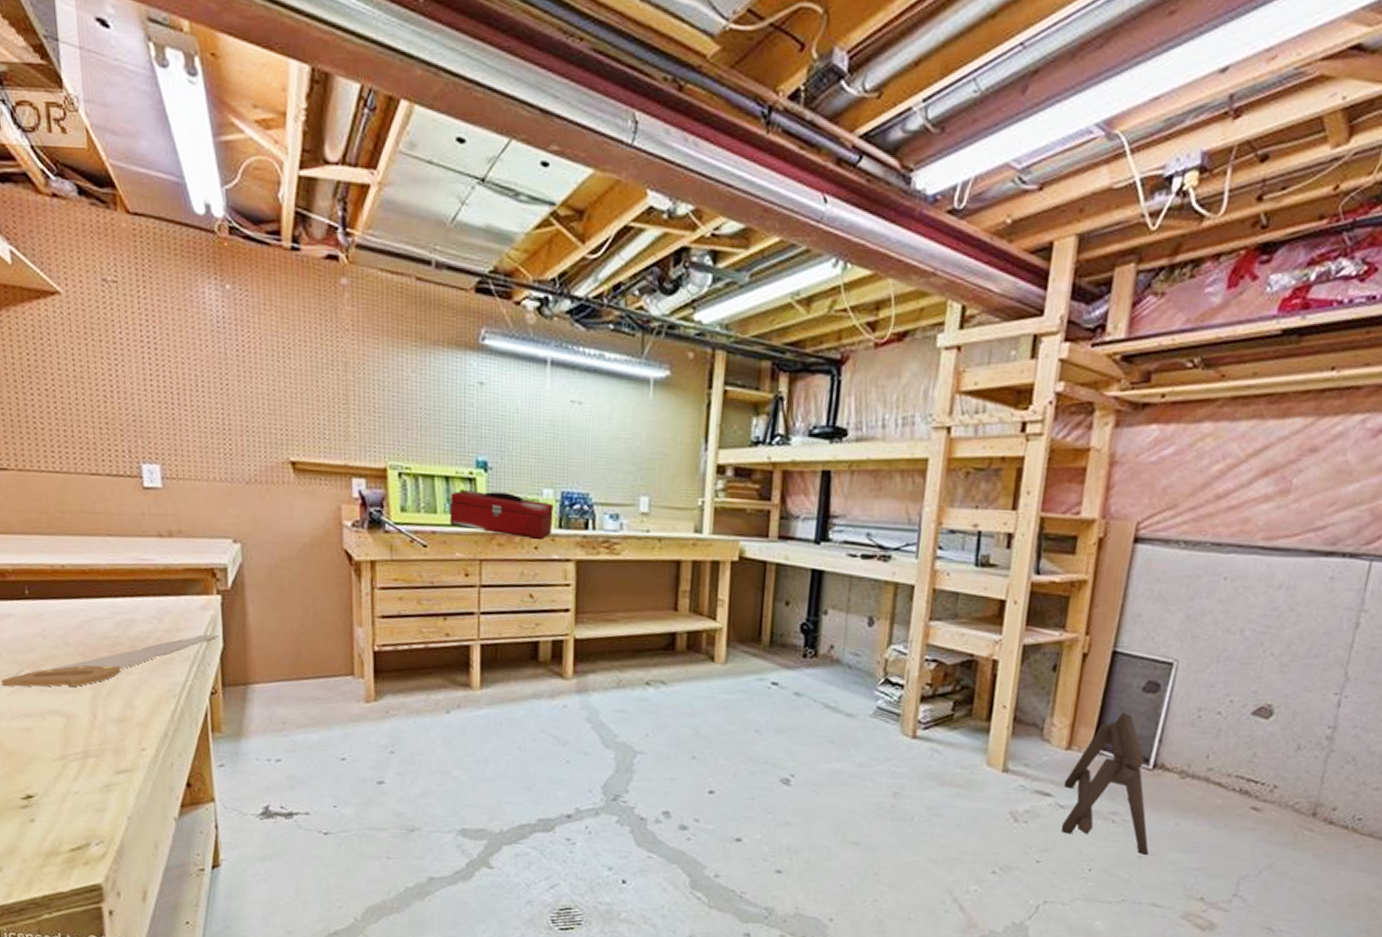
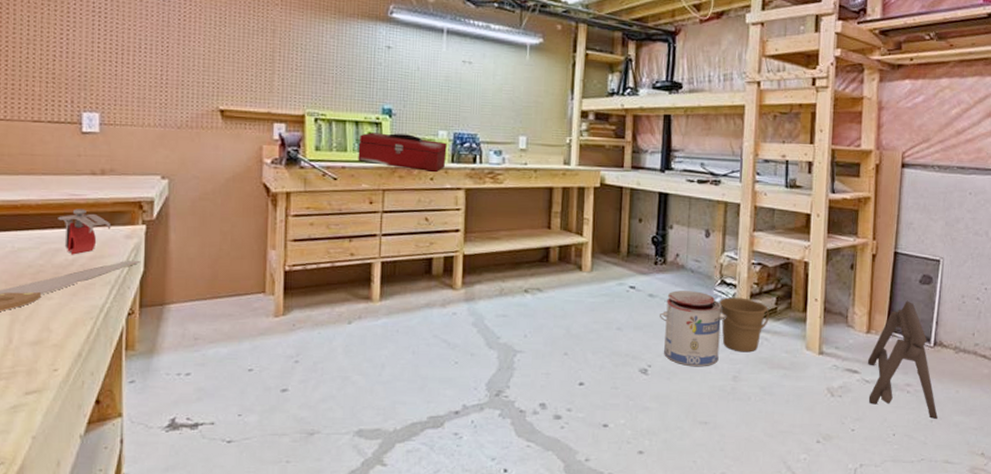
clamp: none [128,575,185,627] -> present [58,209,112,255]
paint can: none [807,689,889,780] -> present [660,290,726,367]
bucket: none [881,699,944,766] -> present [719,297,769,353]

